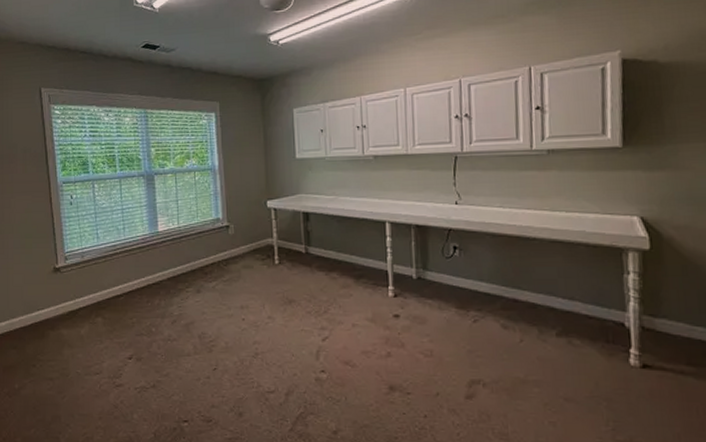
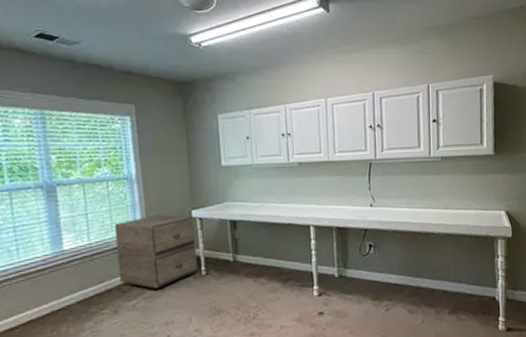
filing cabinet: none [199,203,271,274] -> present [114,214,197,290]

